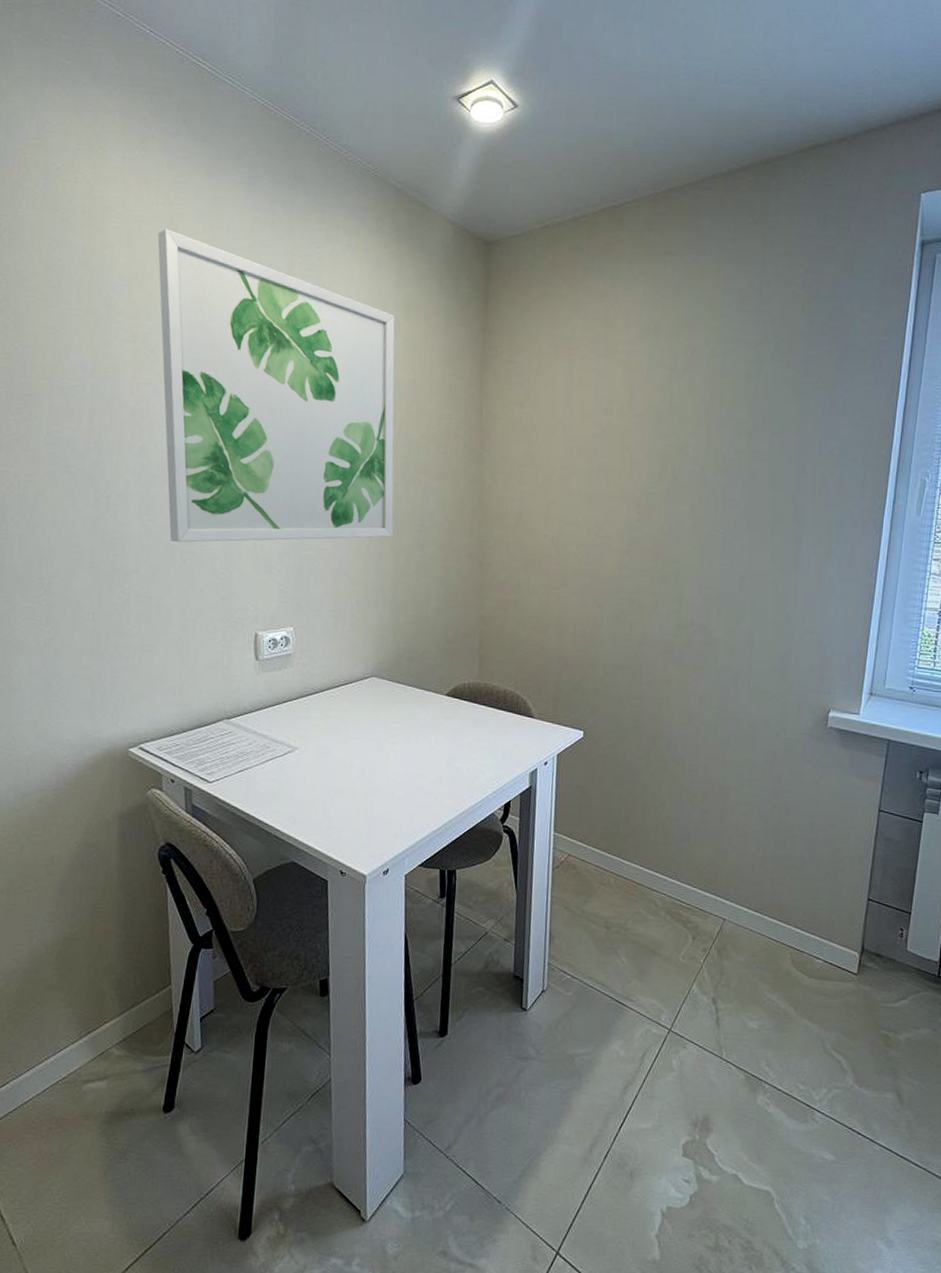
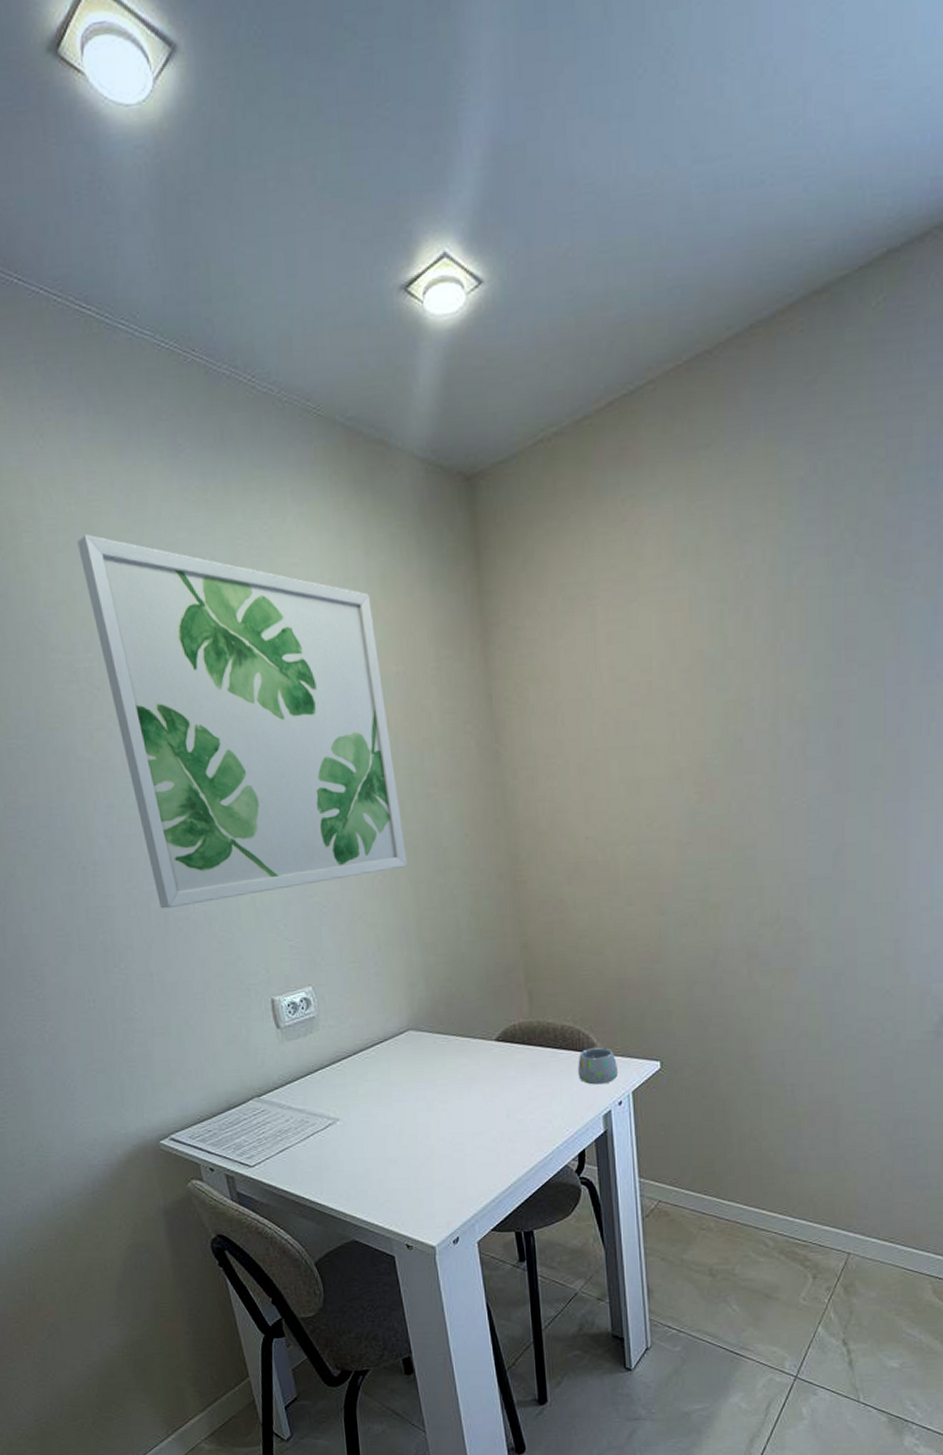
mug: none [513,711,547,745] -> present [578,1047,618,1085]

